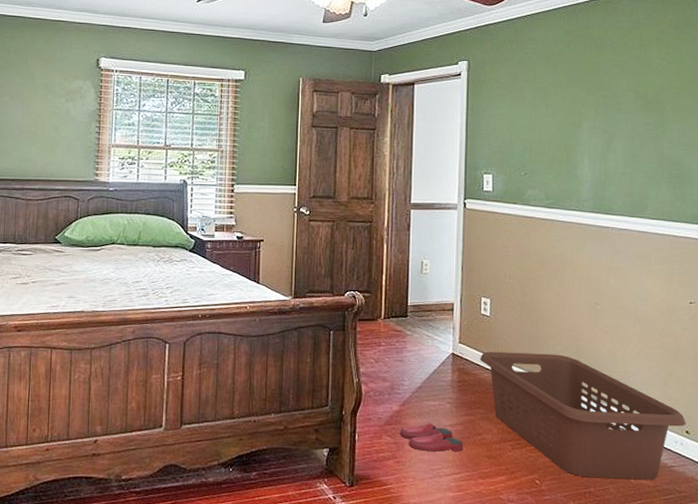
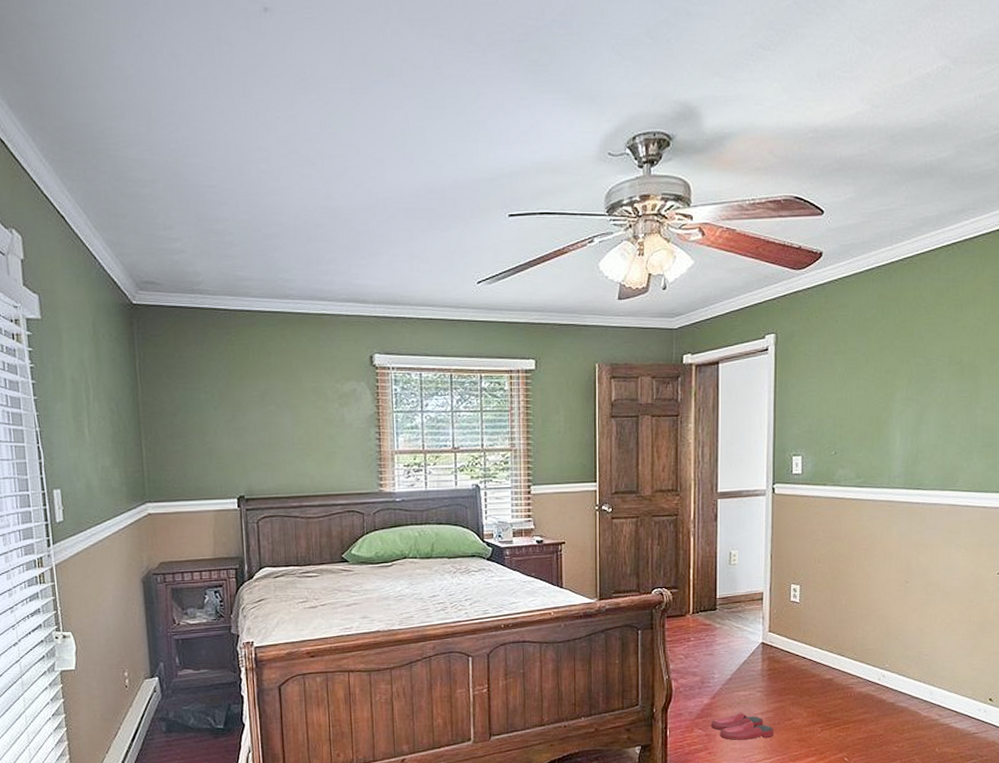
laundry basket: present [480,351,686,480] -> none [790,635,990,751]

